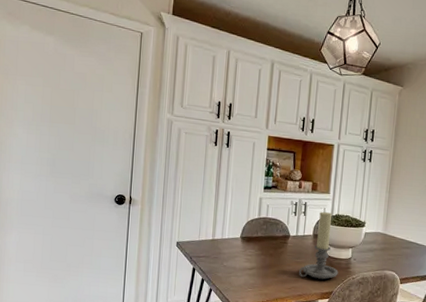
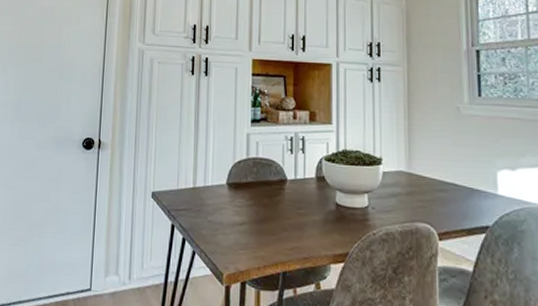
candle holder: present [299,211,338,280] -> none [302,146,353,237]

